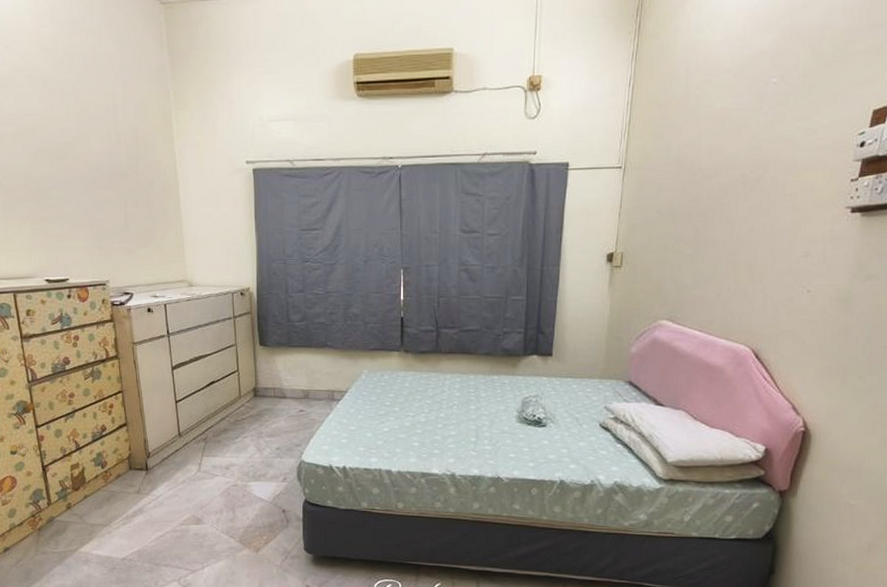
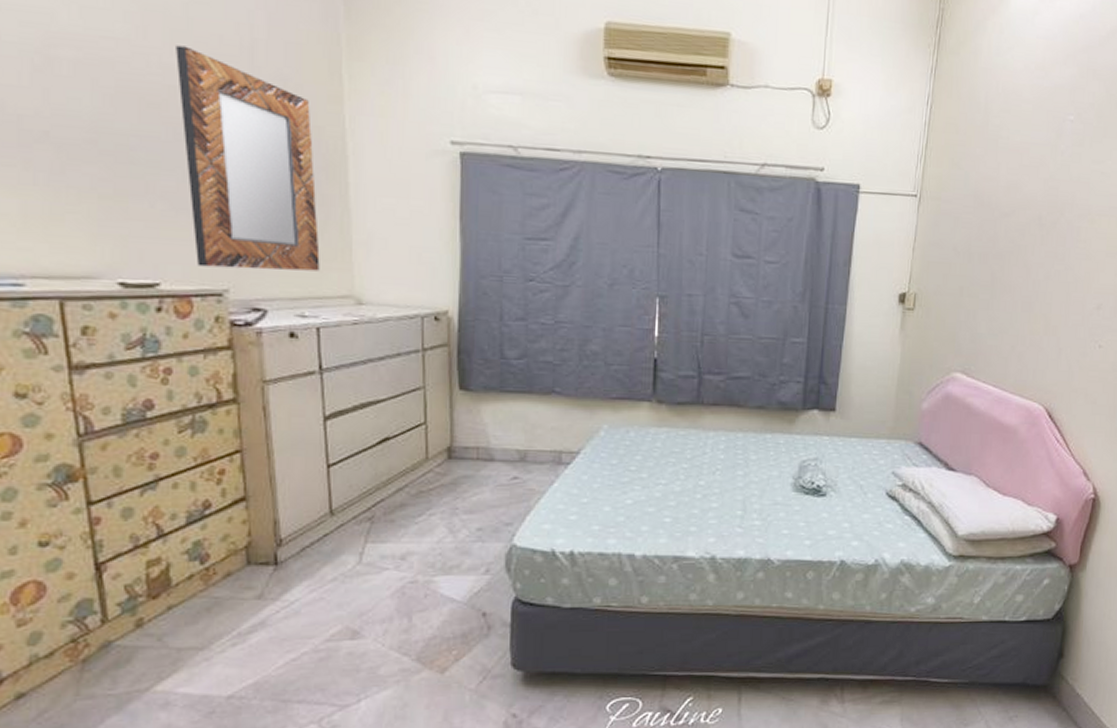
home mirror: none [70,114,164,265] -> present [176,45,320,271]

